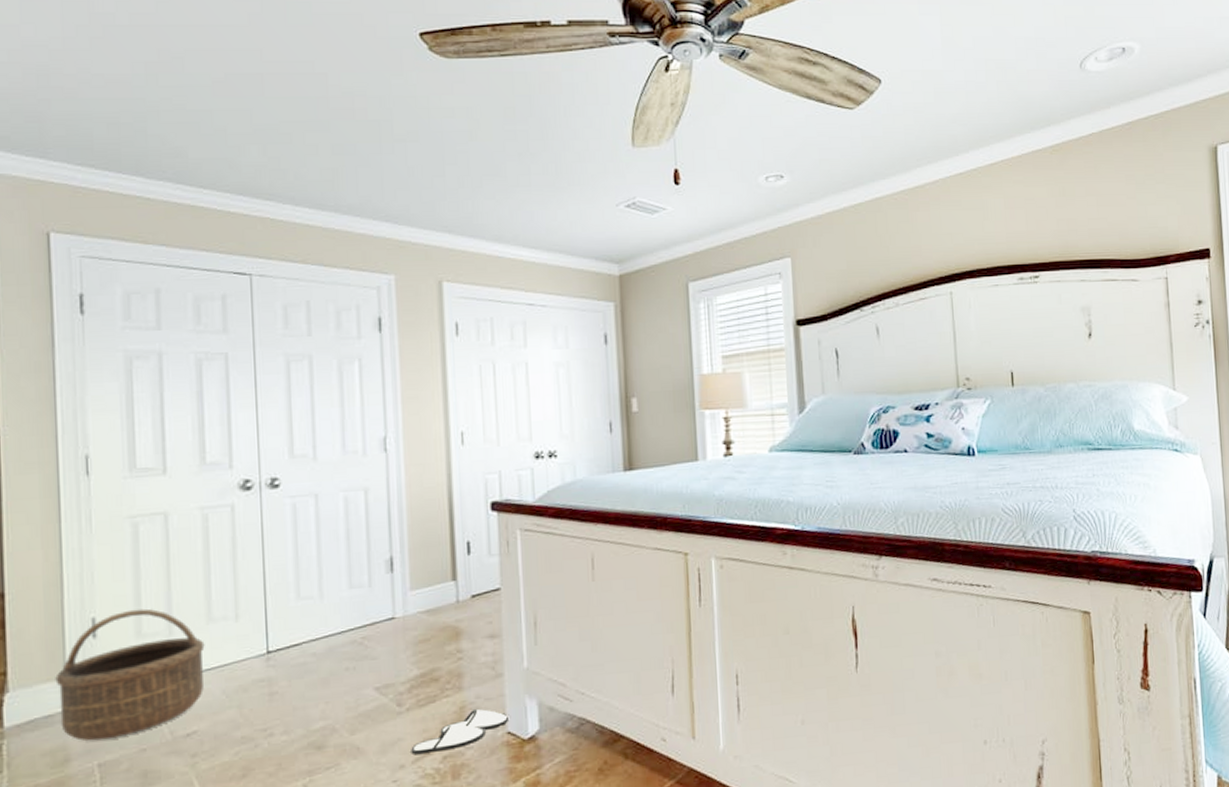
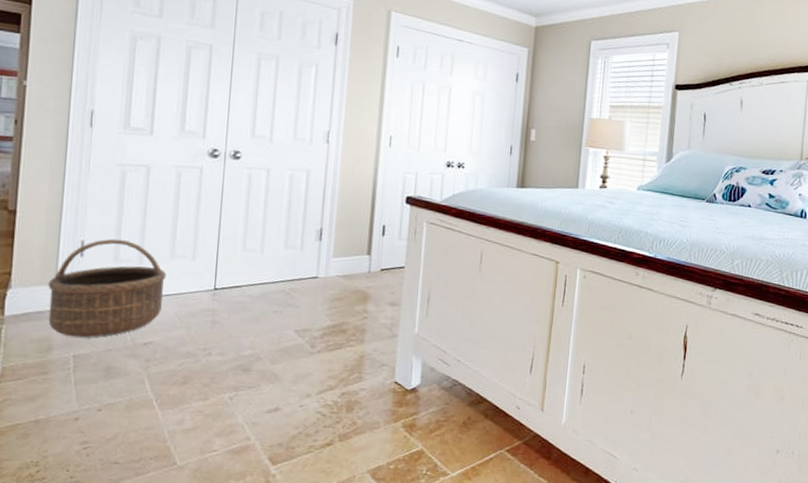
slippers: present [411,708,510,754] -> none [317,359,398,389]

